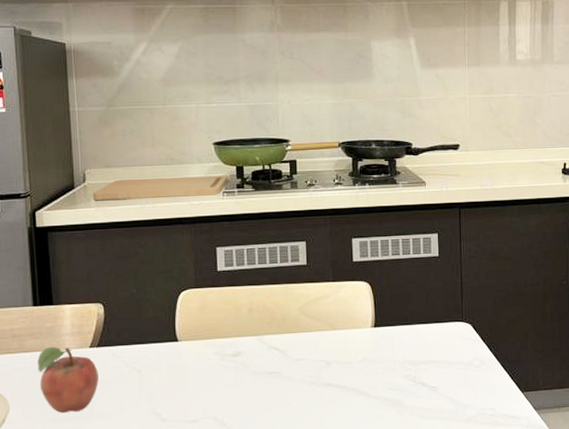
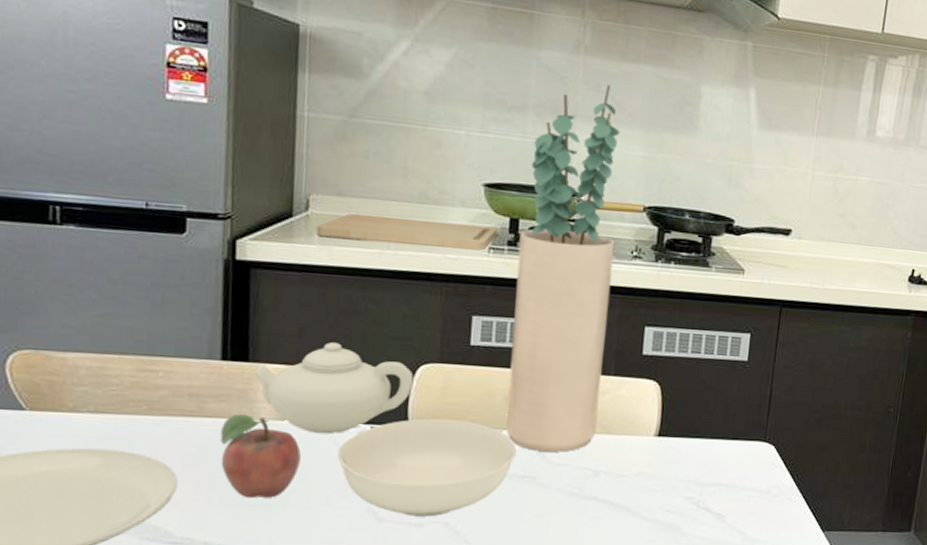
teapot: none [57,282,177,356] -> present [253,342,414,434]
bowl: none [126,332,263,415] -> present [338,418,517,517]
vase: none [245,52,324,351] -> present [506,85,620,452]

